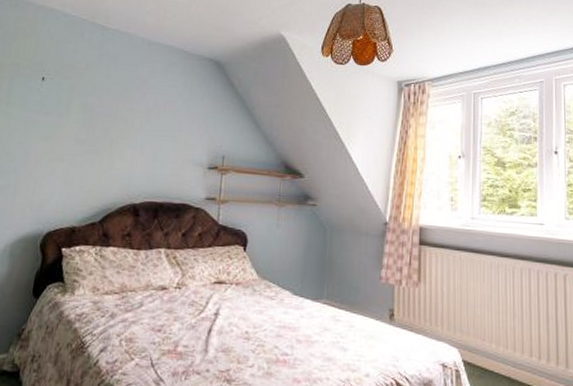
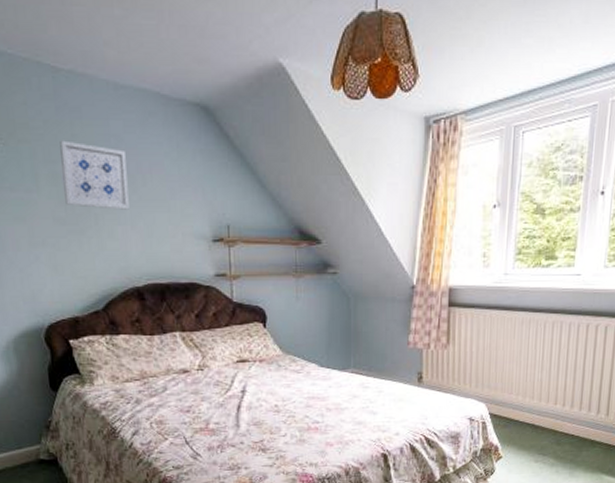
wall art: none [88,79,147,137] -> present [60,140,129,210]

